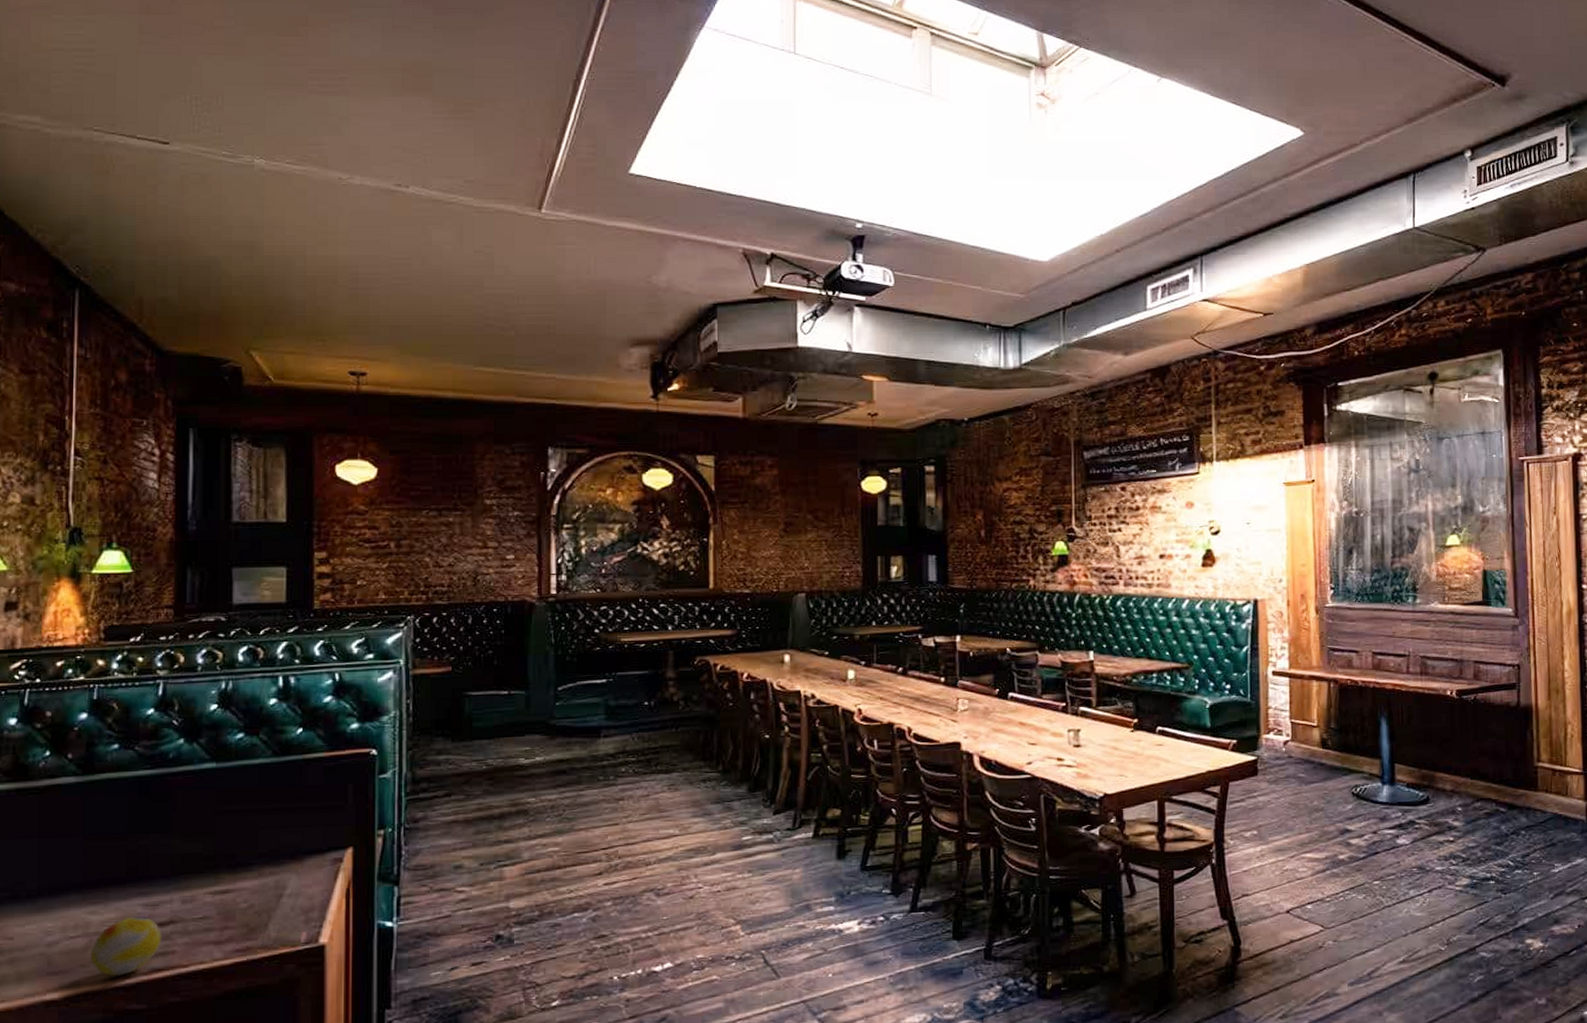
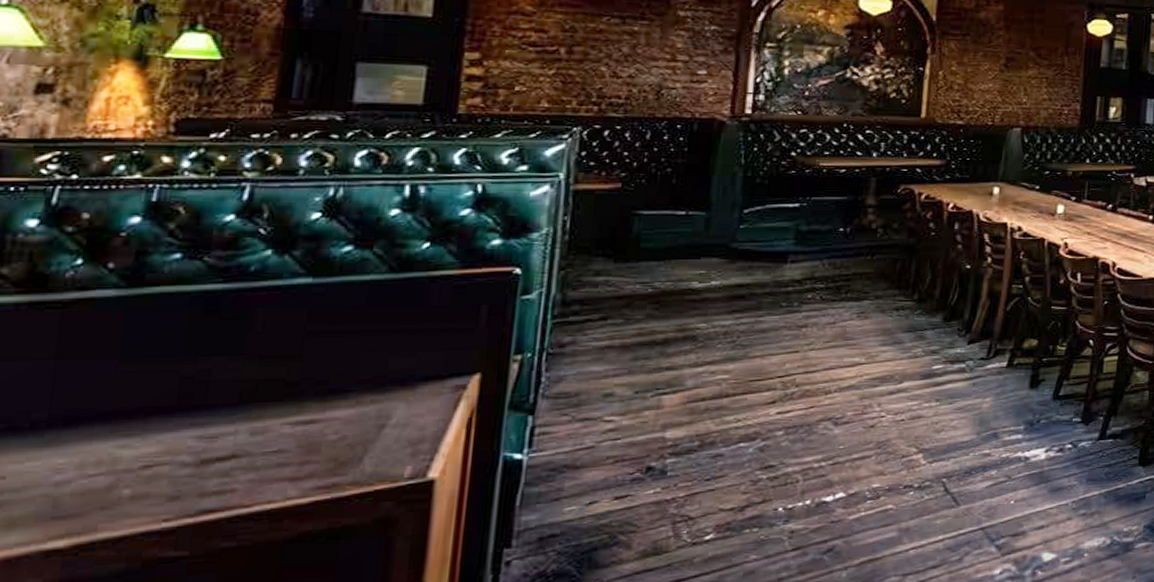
decorative ball: present [90,916,162,976] -> none [115,450,219,520]

